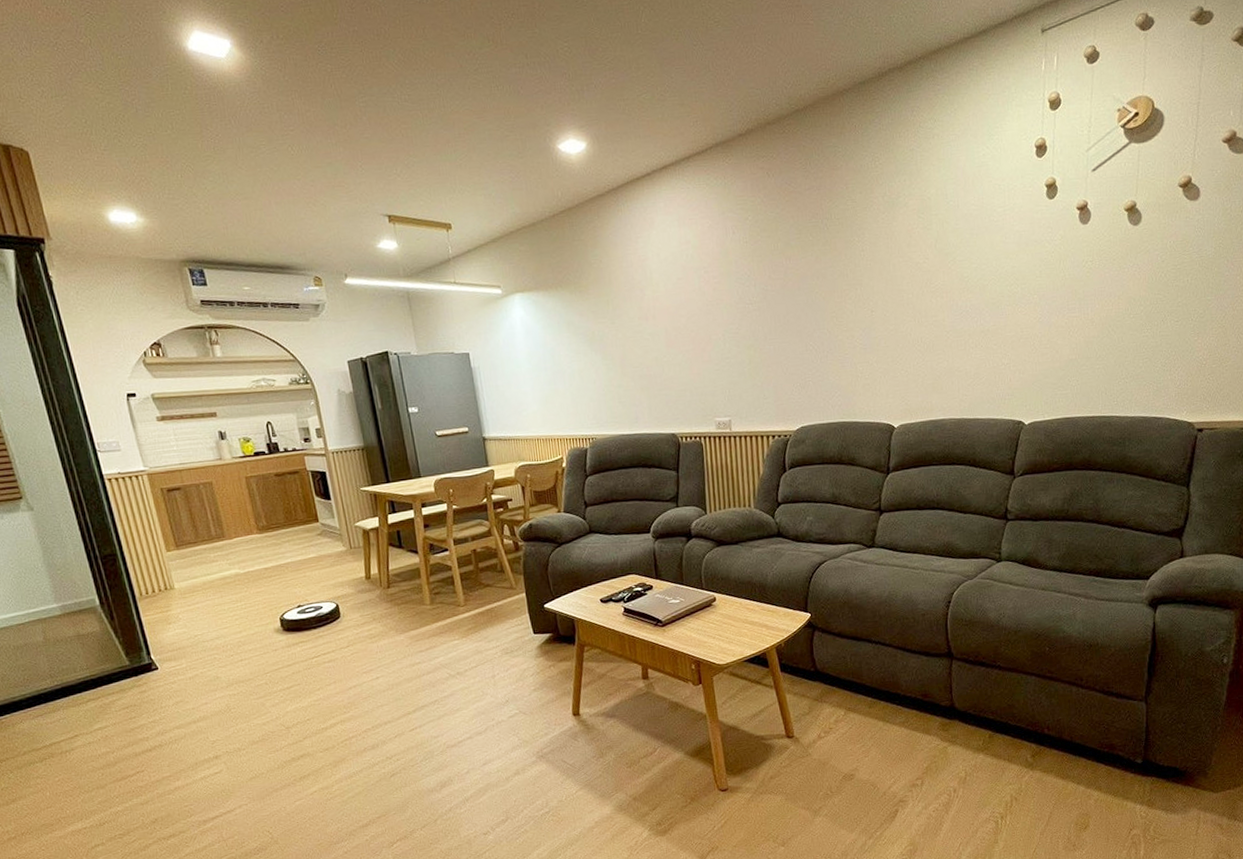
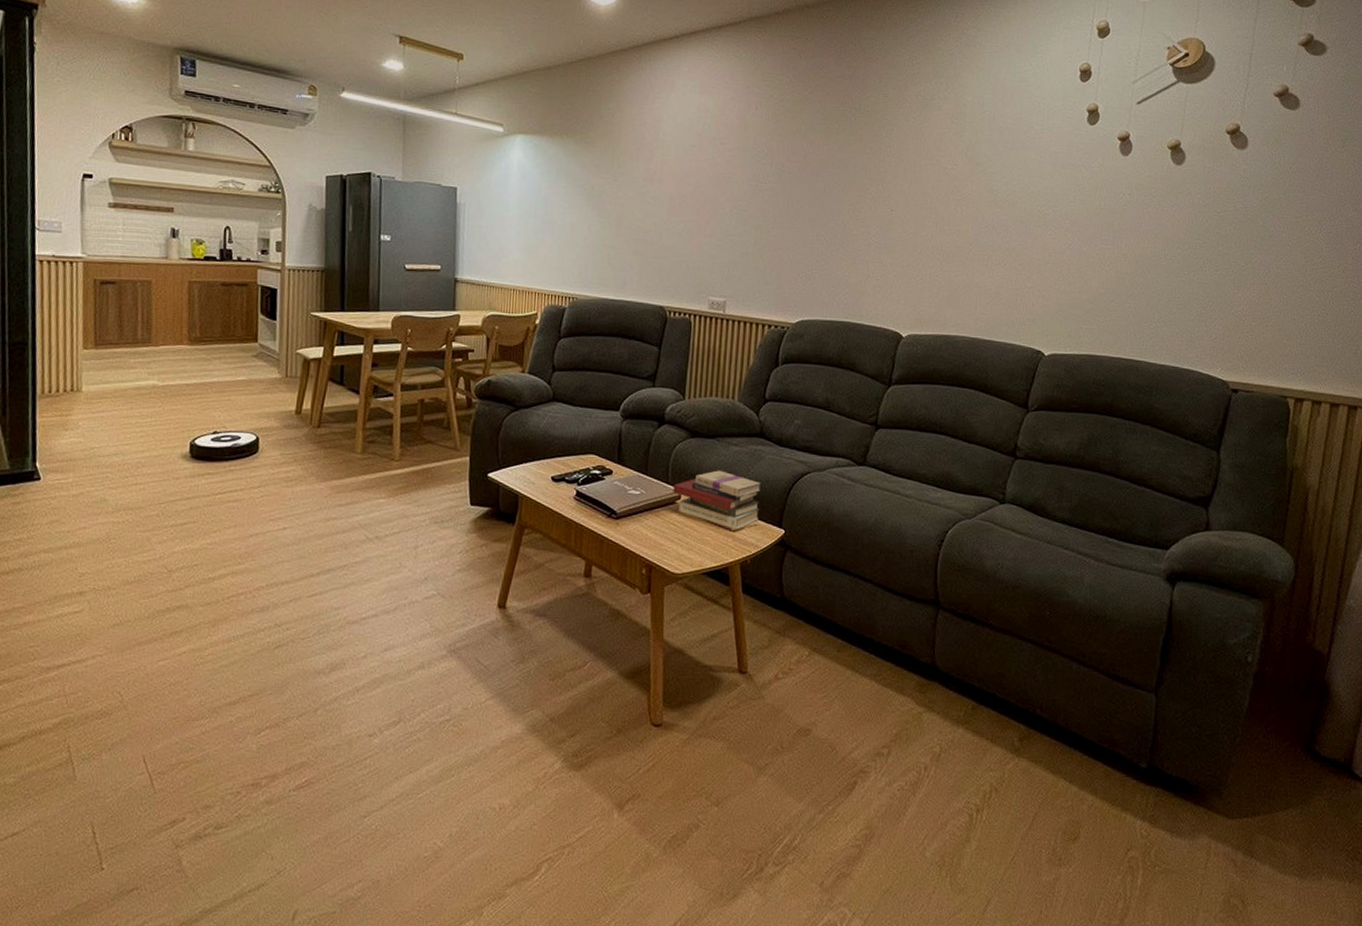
books: none [708,571,787,622] -> present [673,470,761,531]

